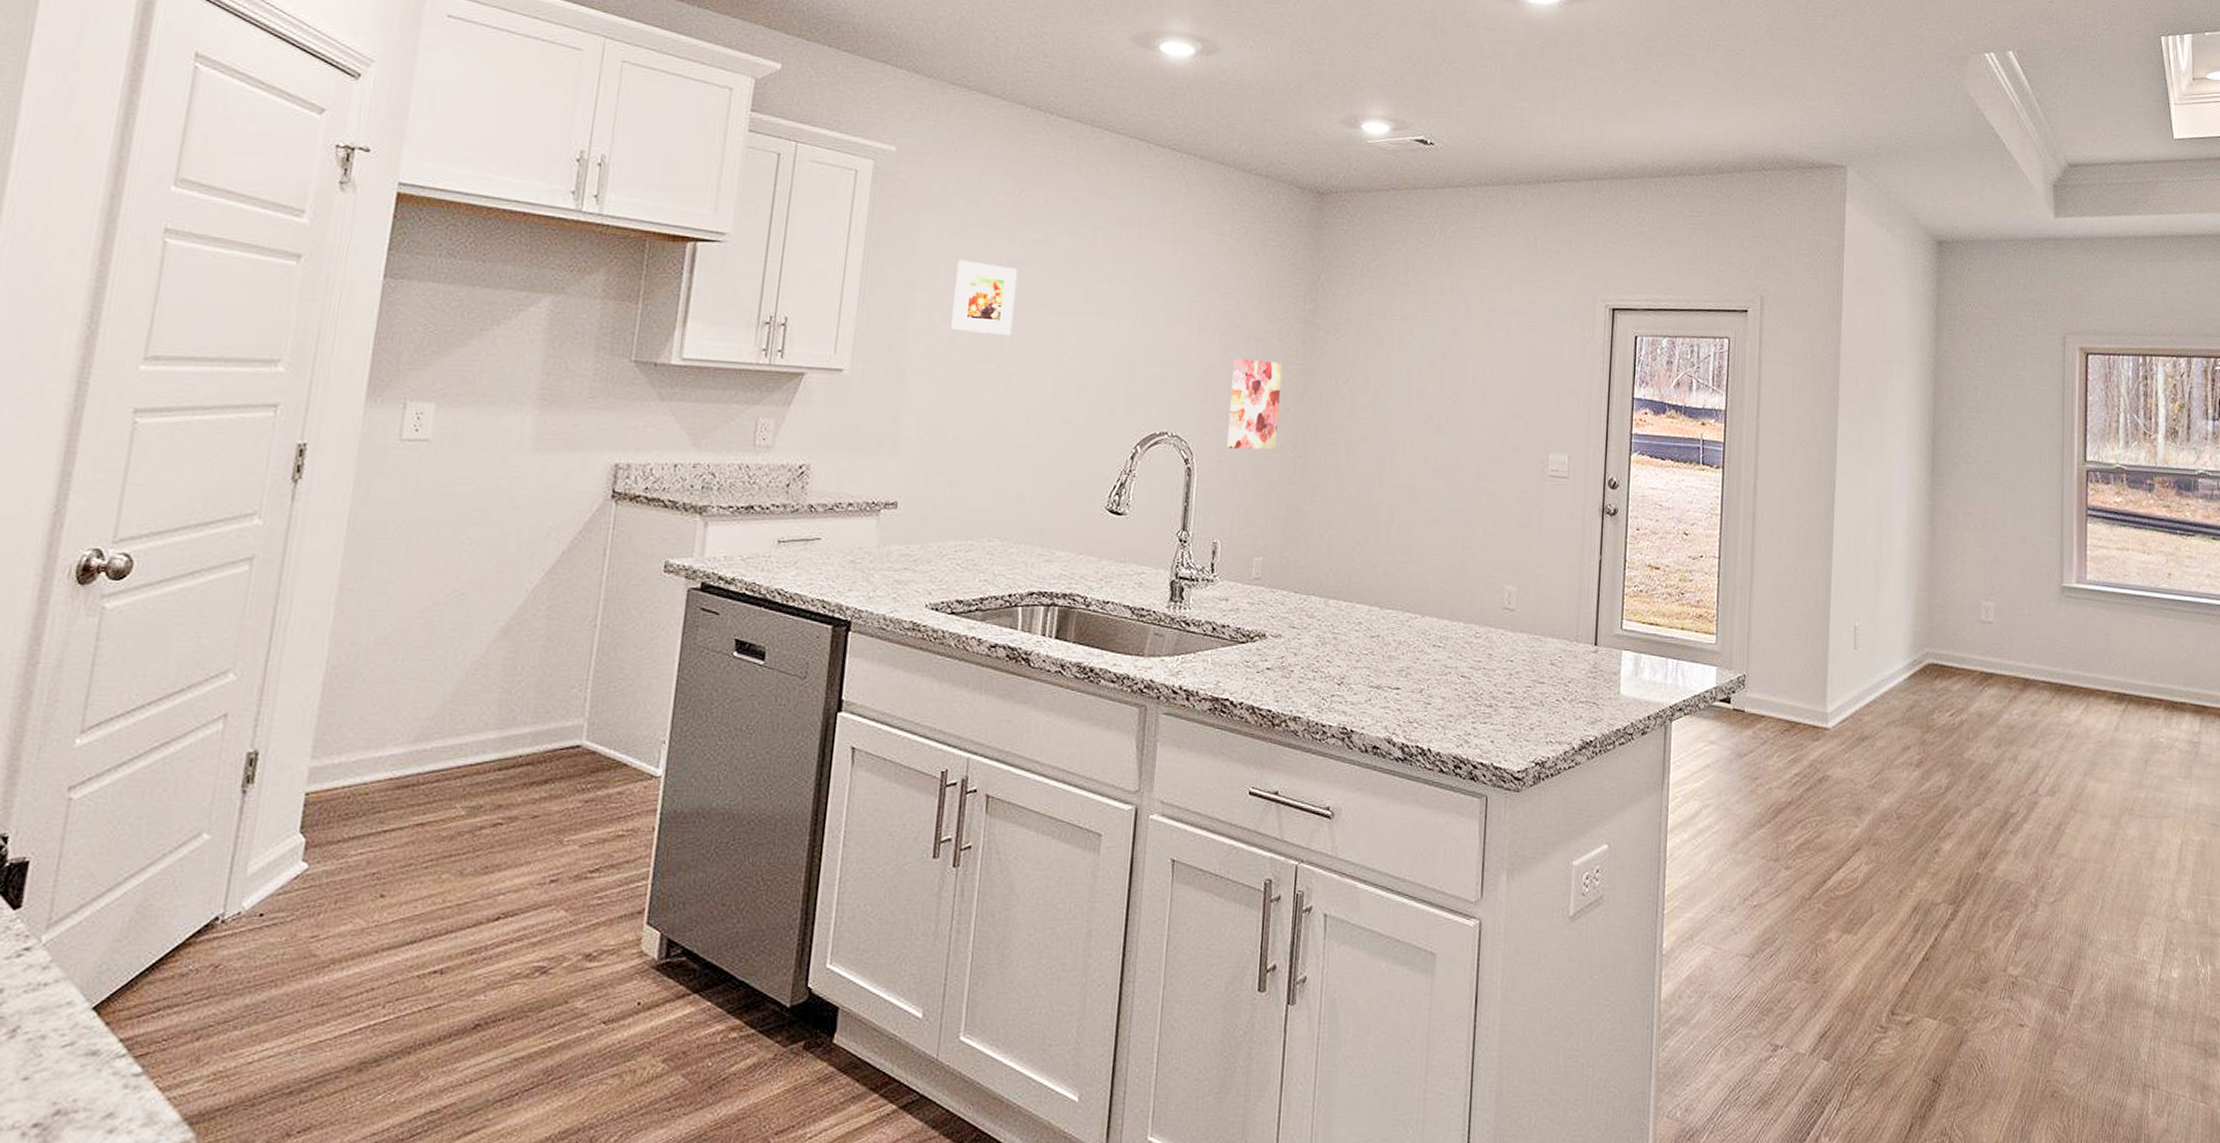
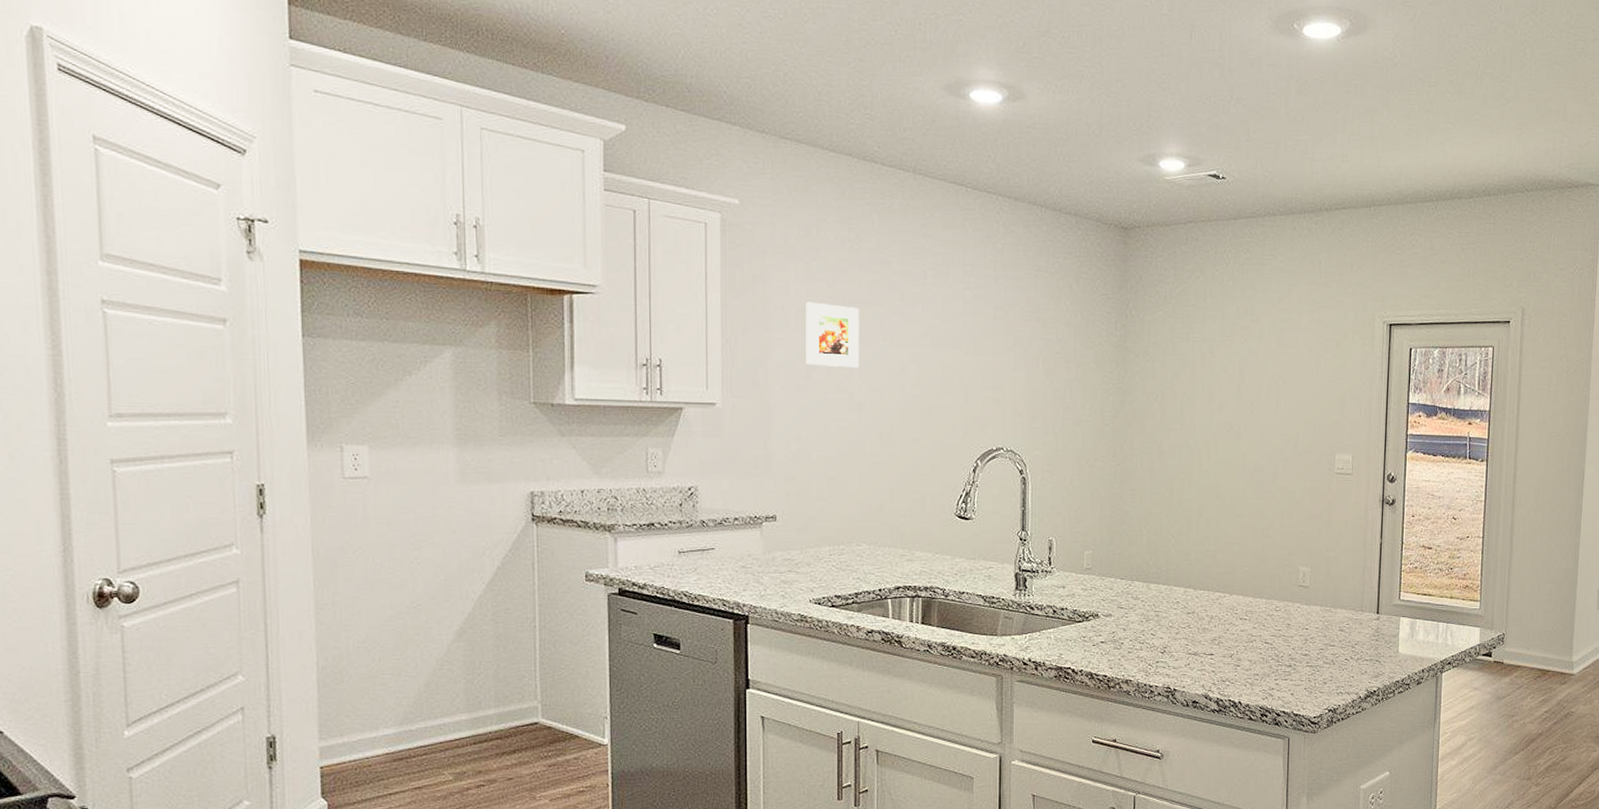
wall art: present [1227,358,1283,450] -> none [1056,380,1100,461]

